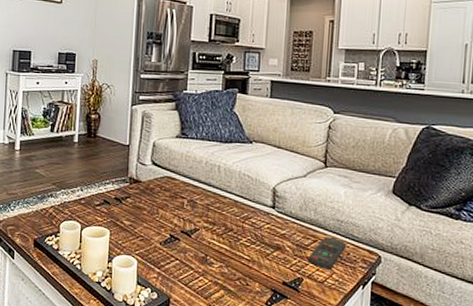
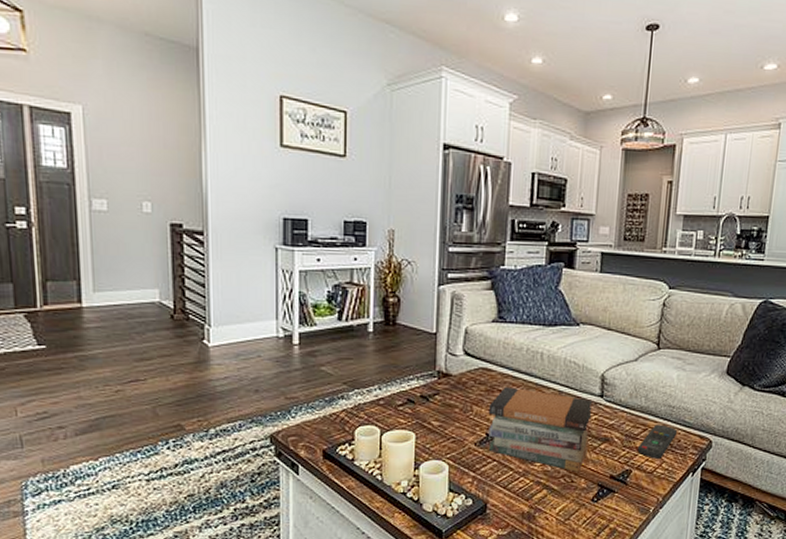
book stack: none [172,194,265,276] -> present [488,386,593,472]

